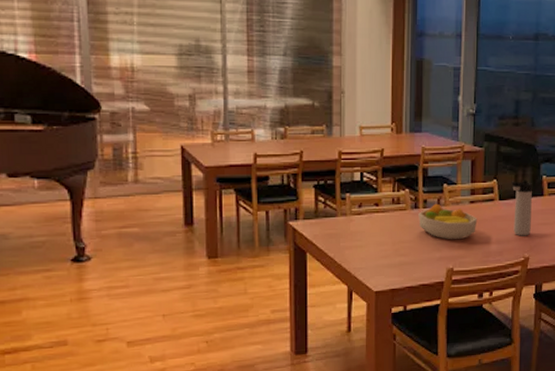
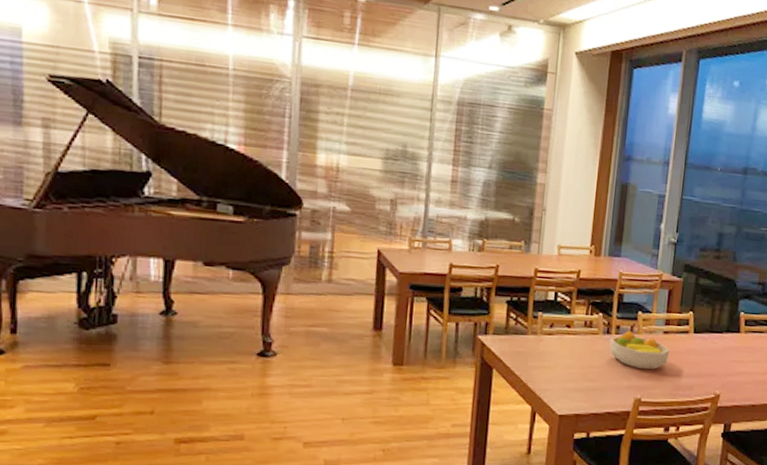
thermos bottle: present [511,180,532,236] -> none [706,314,729,373]

